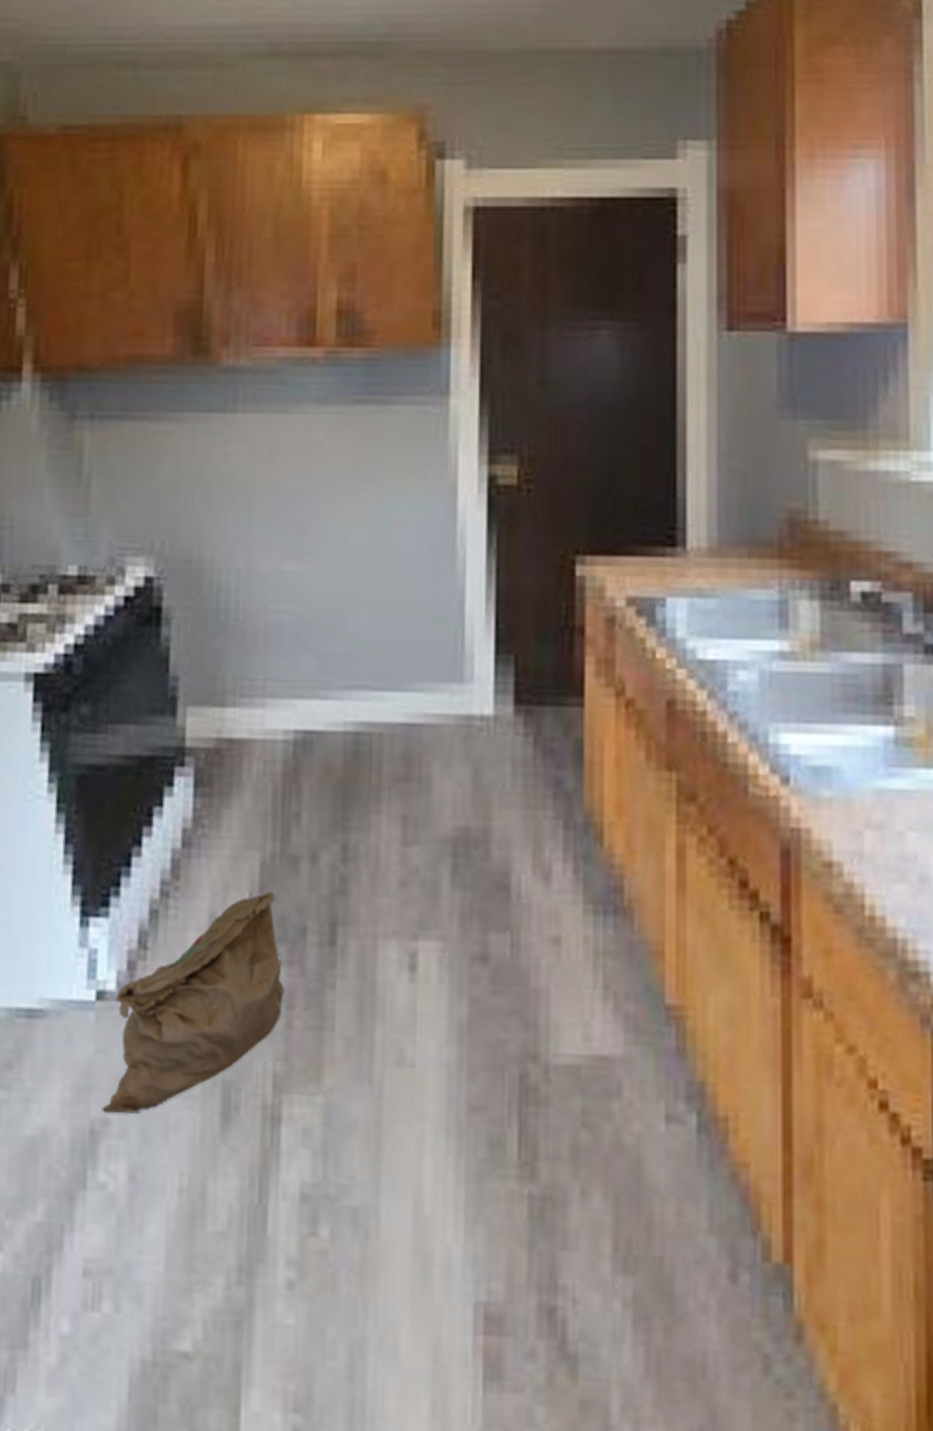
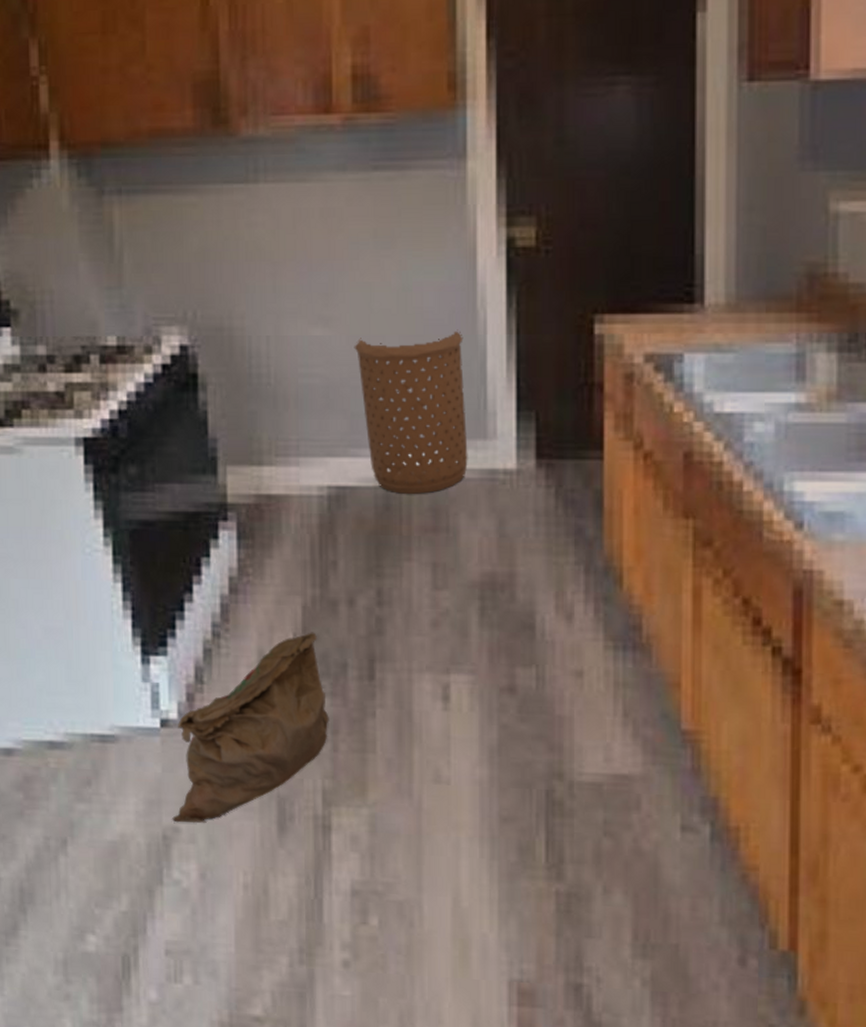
laundry basket: none [328,567,444,740] -> present [354,329,468,494]

